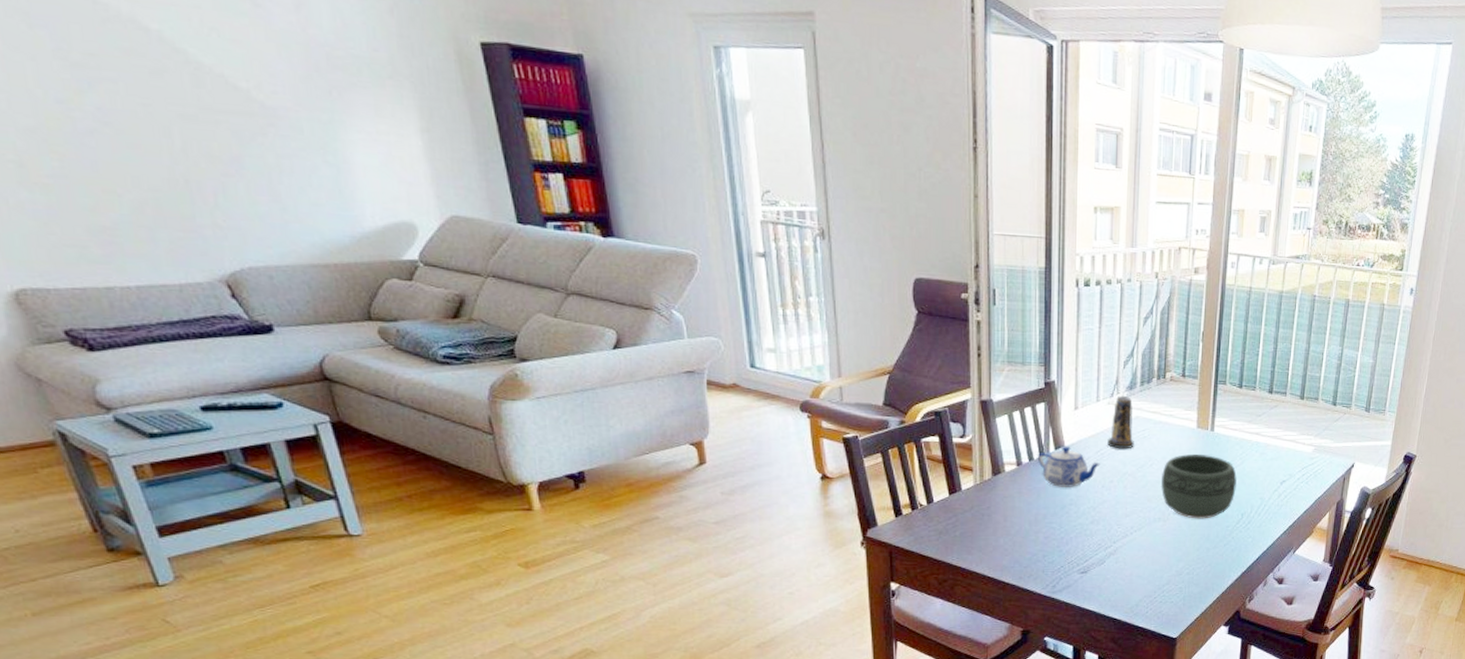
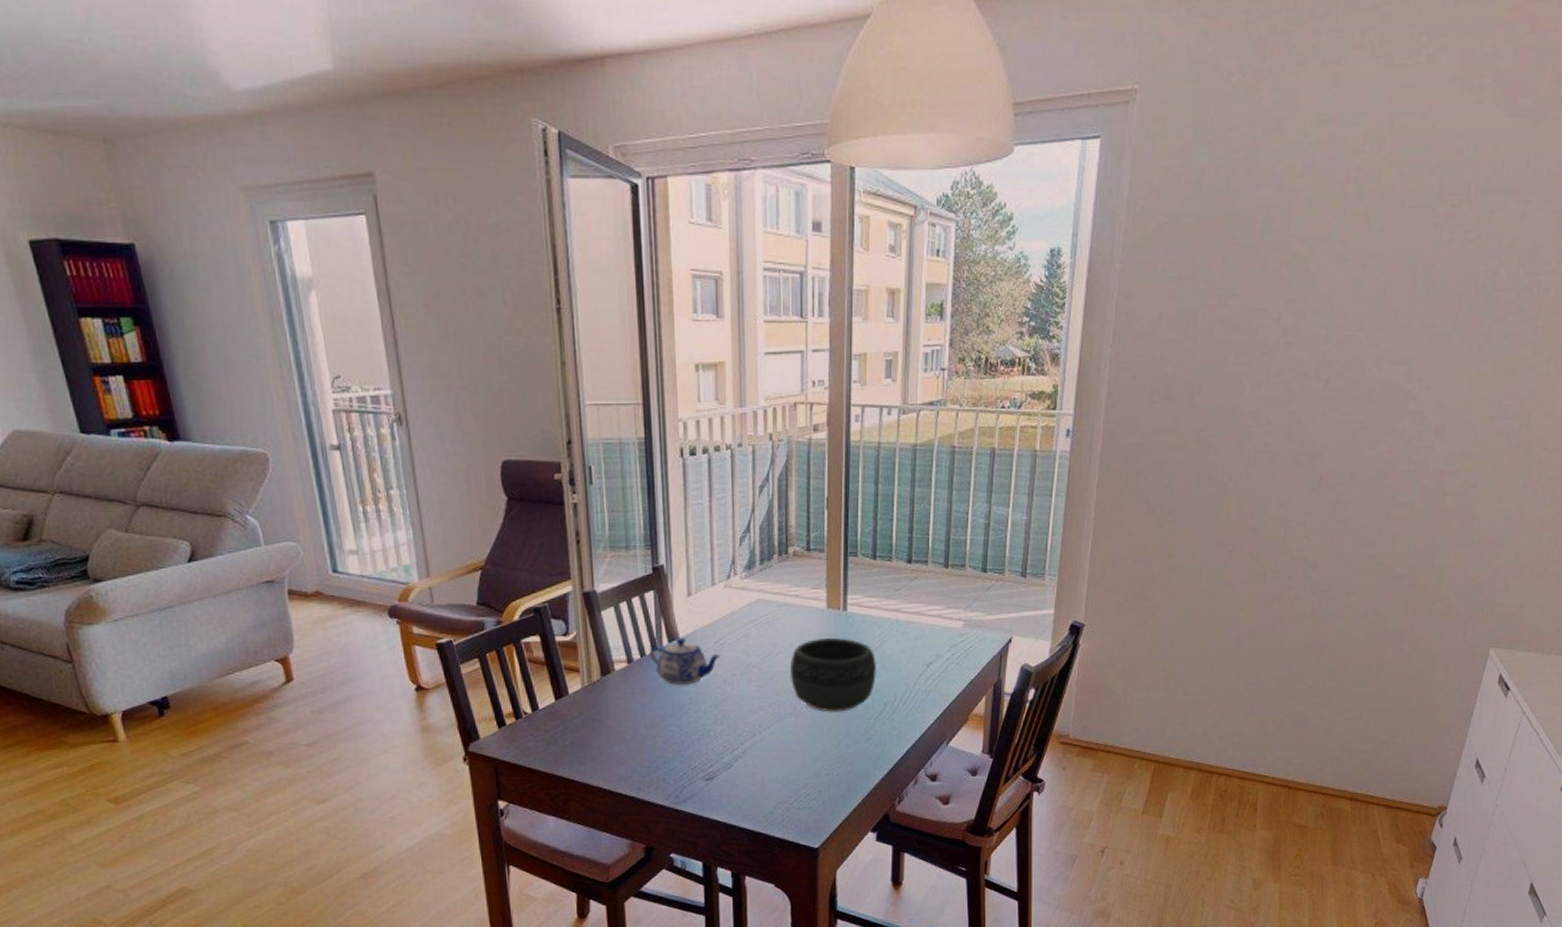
candle: present [1107,395,1134,449] -> none [727,576,757,638]

